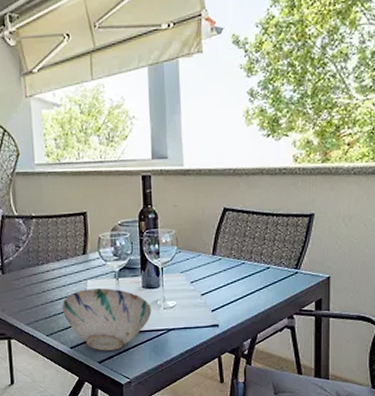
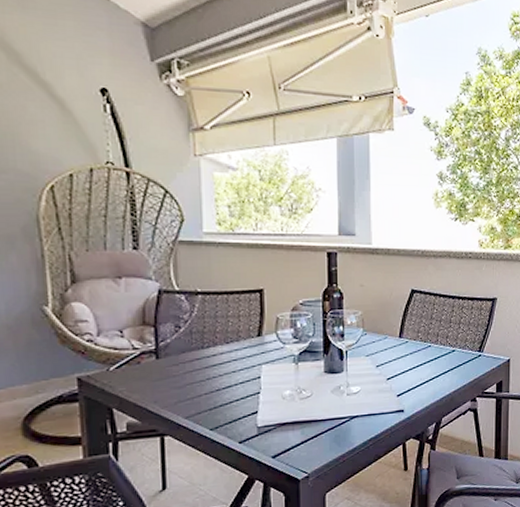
bowl: present [62,287,152,351] -> none [231,373,334,444]

